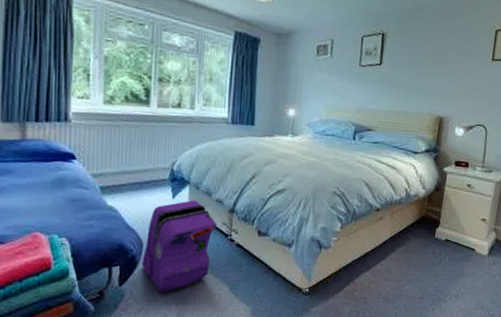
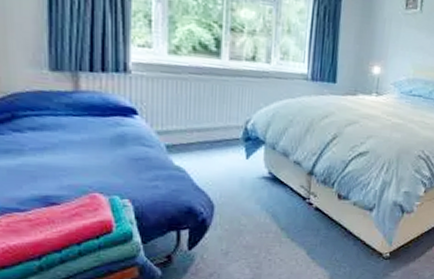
backpack: present [141,200,217,294] -> none [212,161,295,258]

